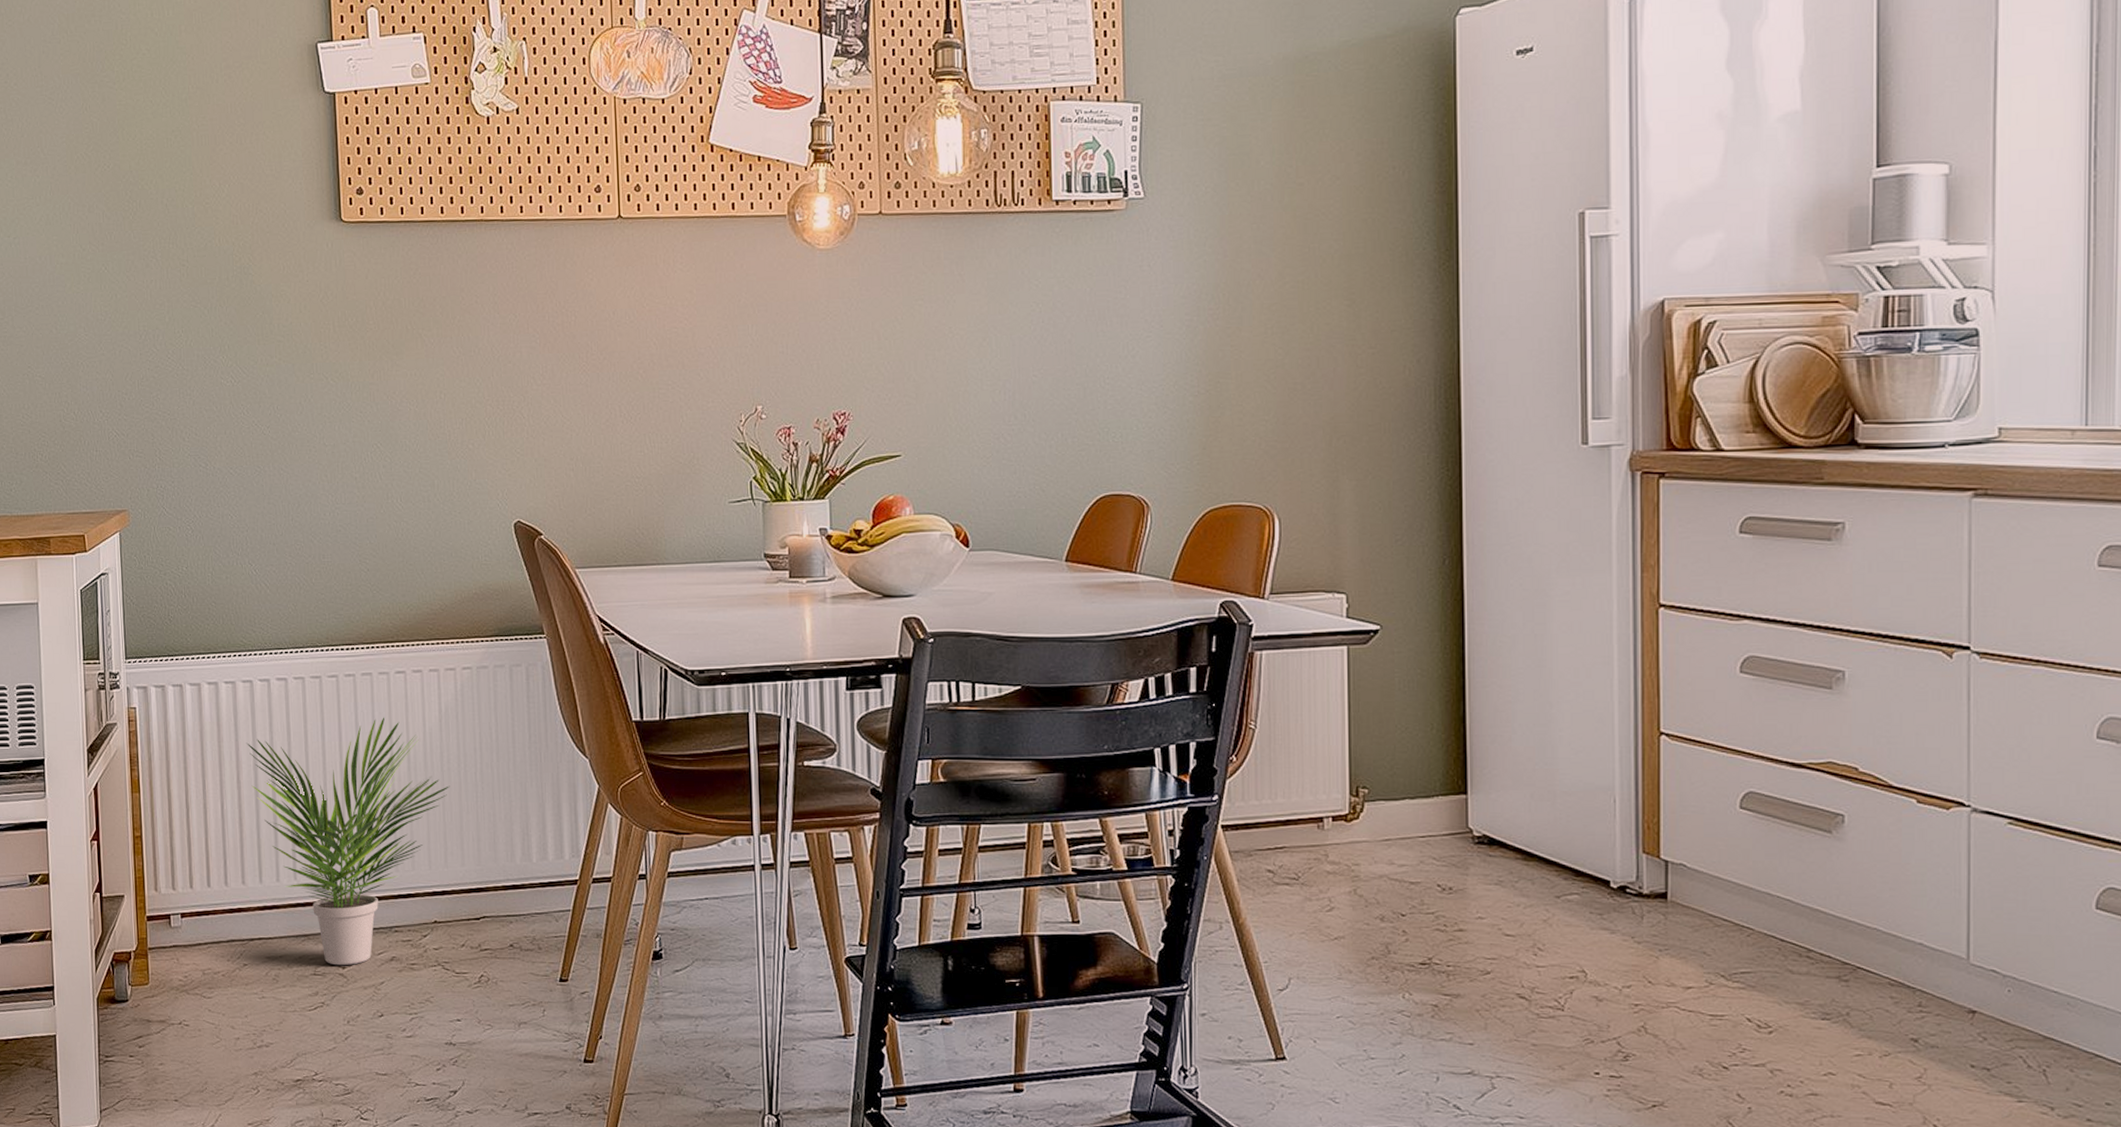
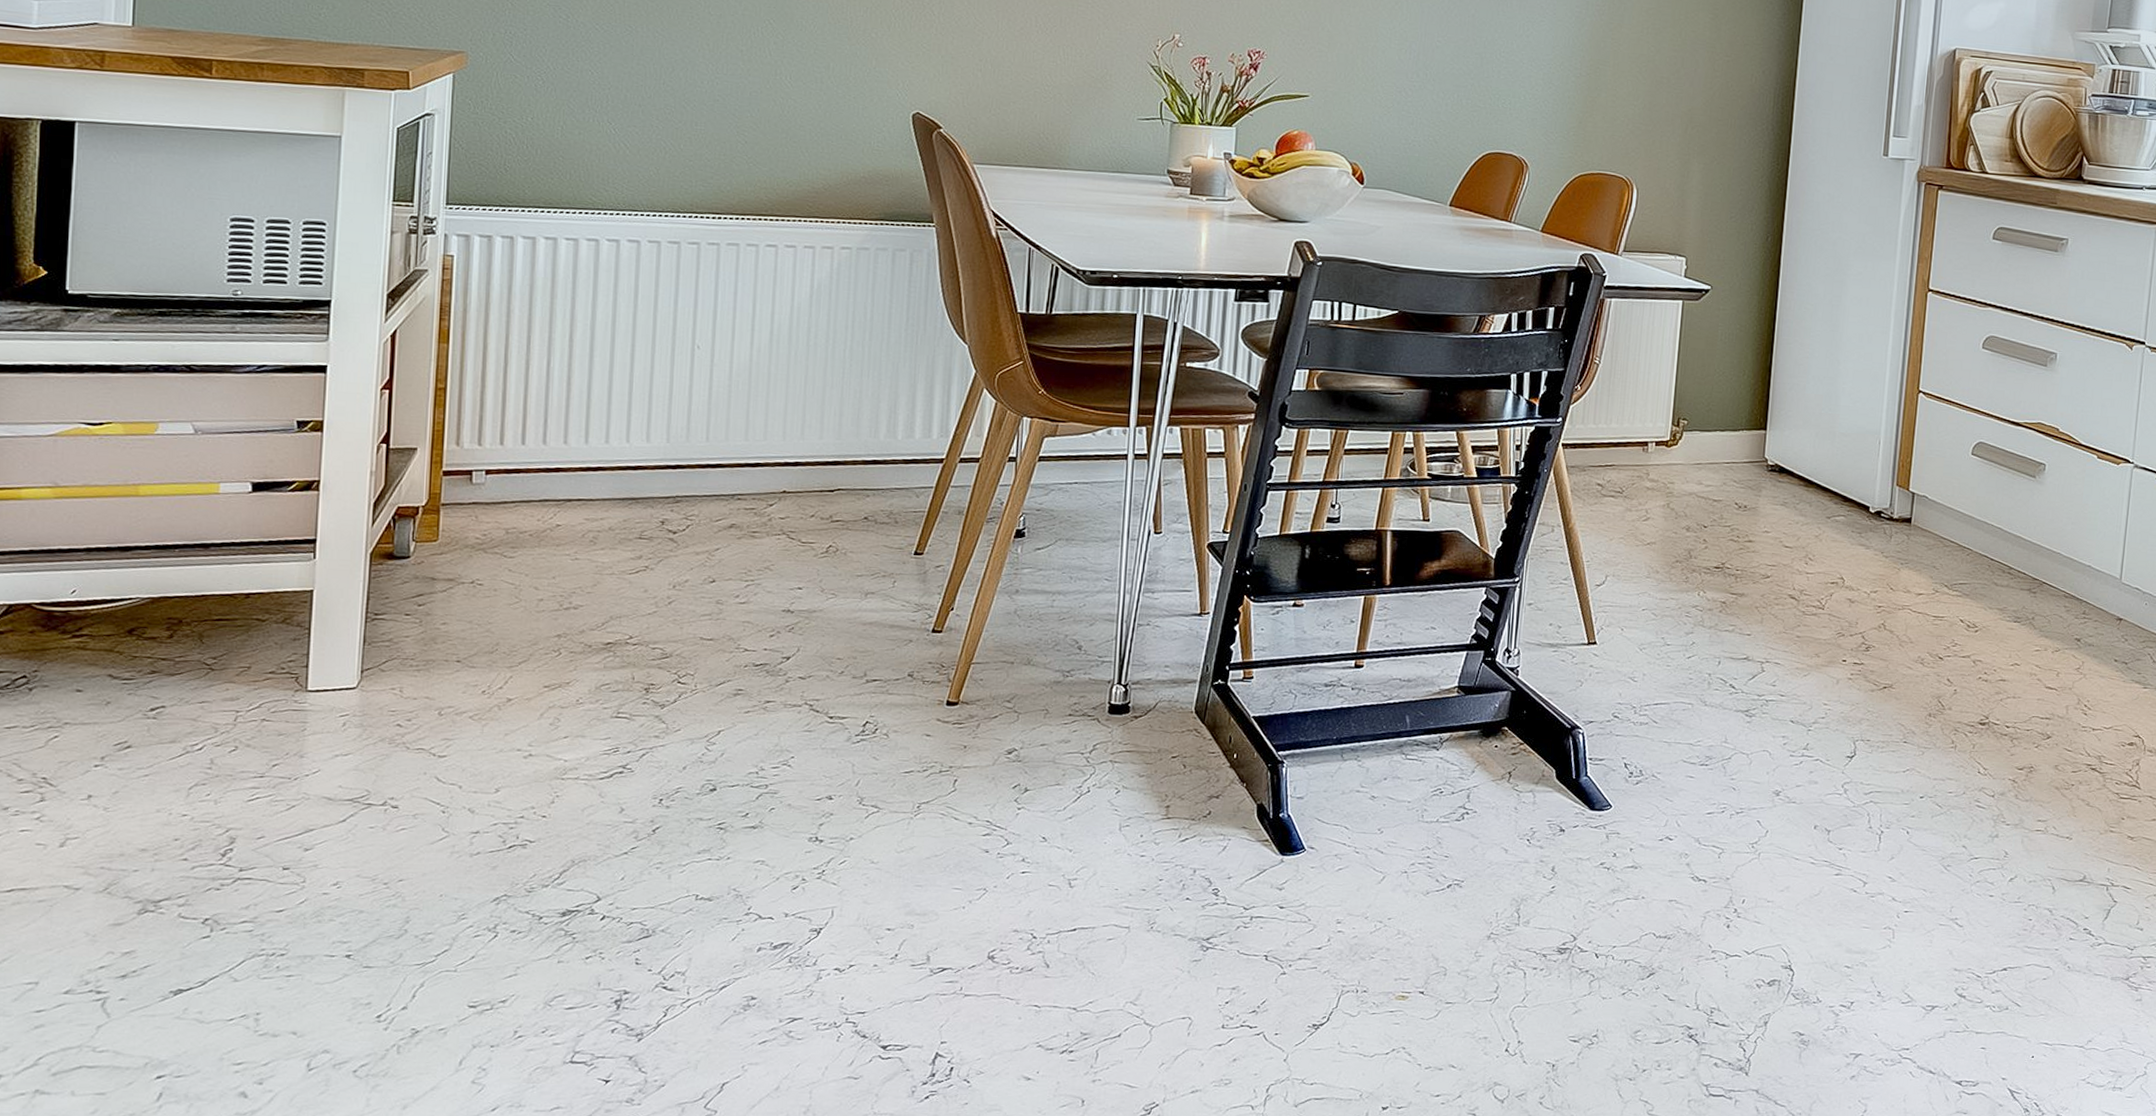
potted plant: present [246,717,450,966] -> none [584,288,815,531]

